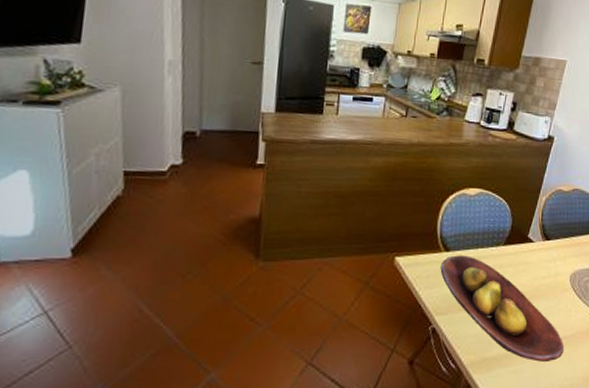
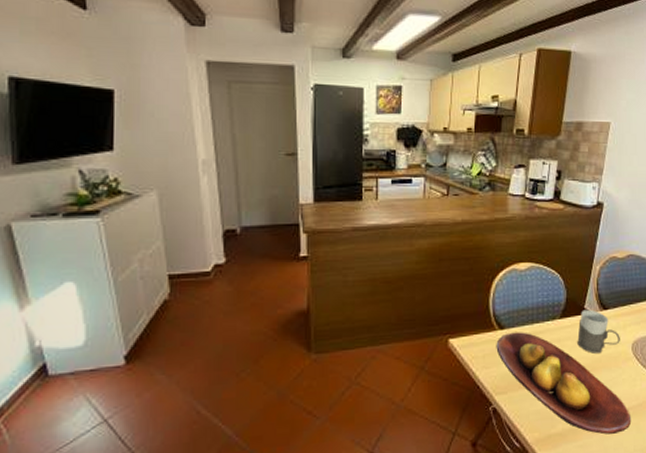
mug: none [518,238,560,282] -> present [577,309,620,354]

